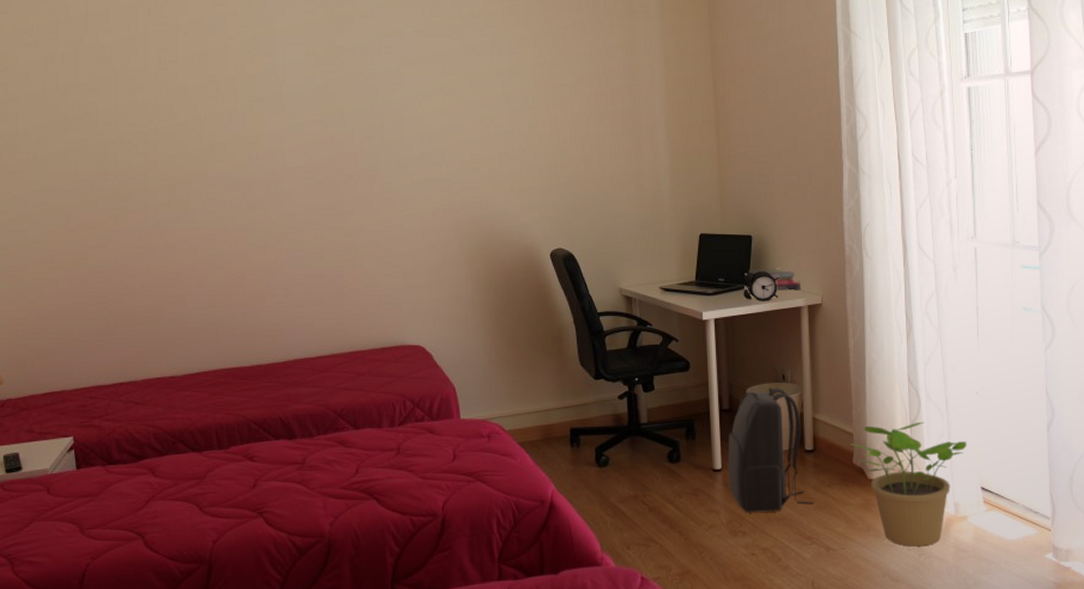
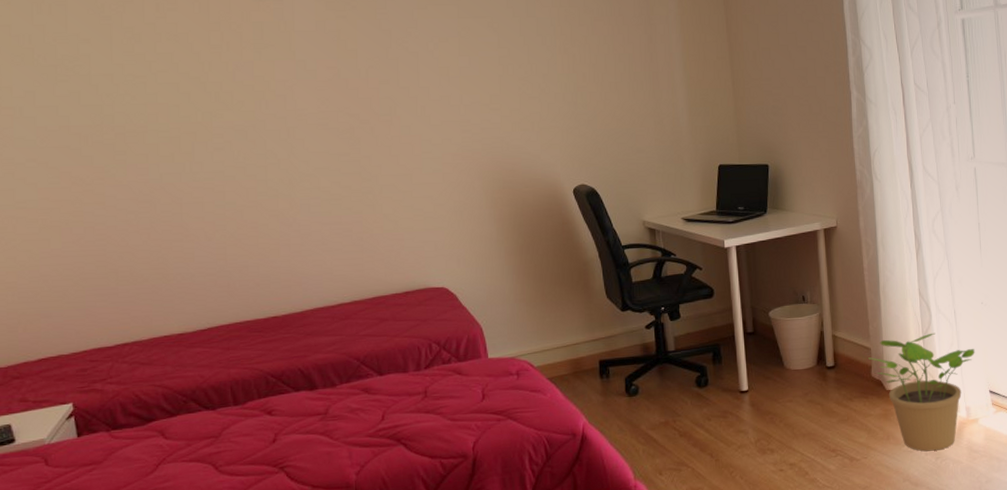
backpack: present [728,387,813,512] -> none [753,308,836,430]
alarm clock: present [743,270,780,301] -> none [762,197,797,227]
books: present [748,268,802,291] -> none [766,194,817,216]

